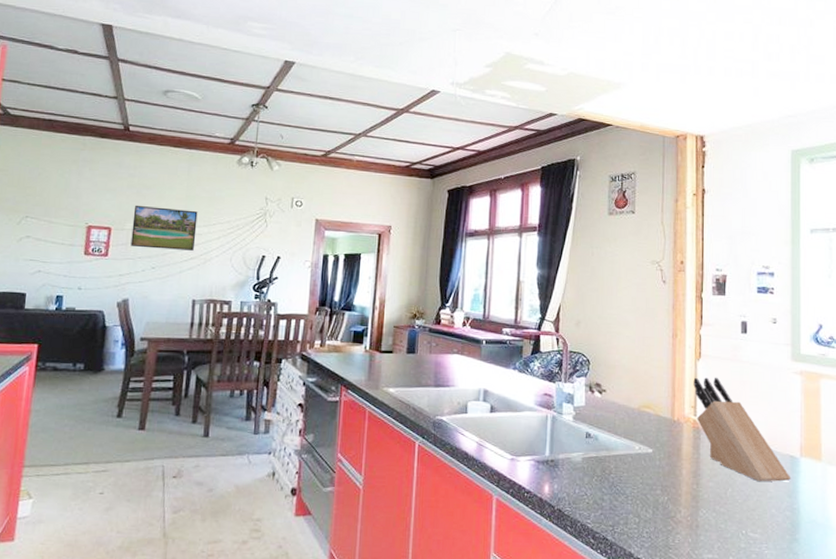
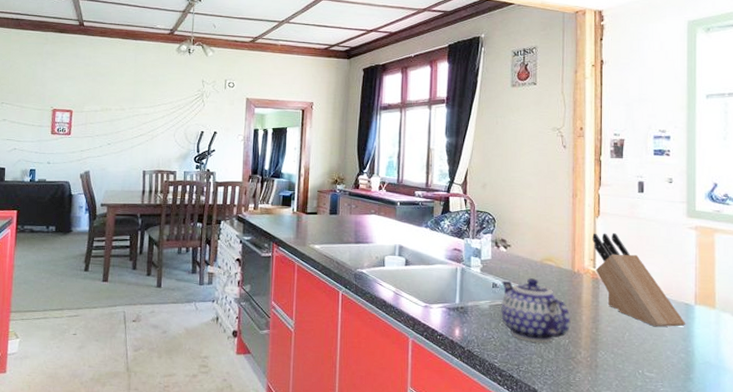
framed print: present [130,205,198,251] -> none [89,90,145,128]
teapot: none [594,426,670,501] -> present [500,277,571,344]

